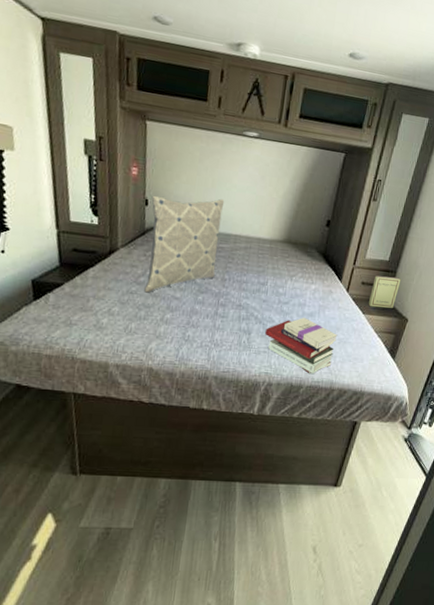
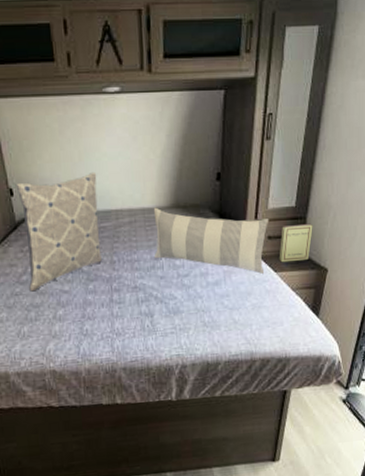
pillow: none [260,239,365,315] -> present [153,207,269,275]
books: present [265,317,338,375] -> none [169,287,250,348]

